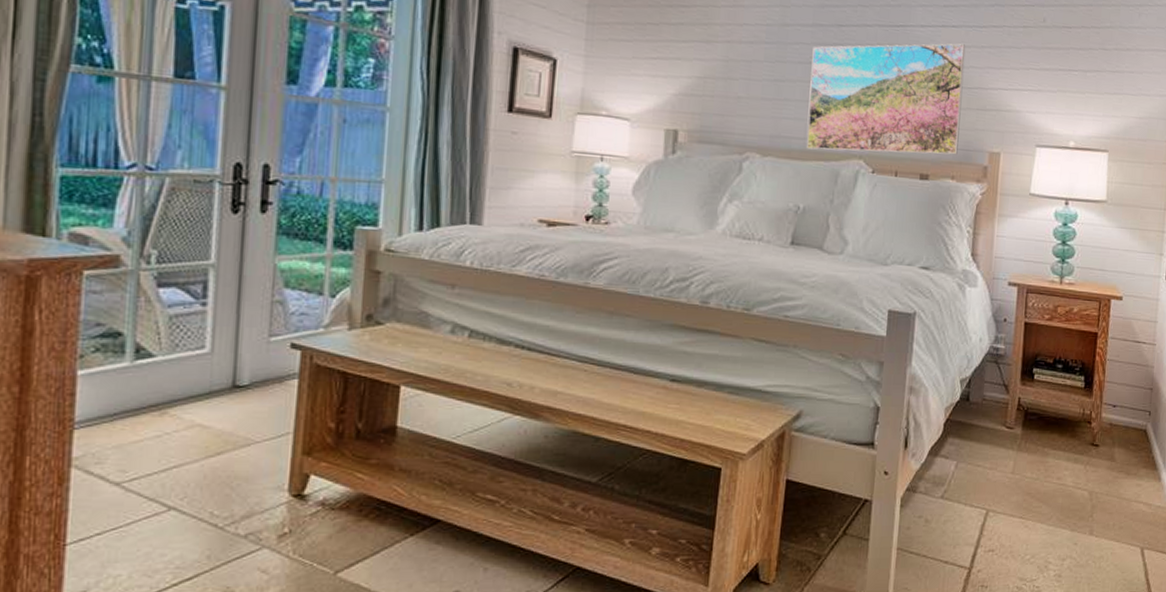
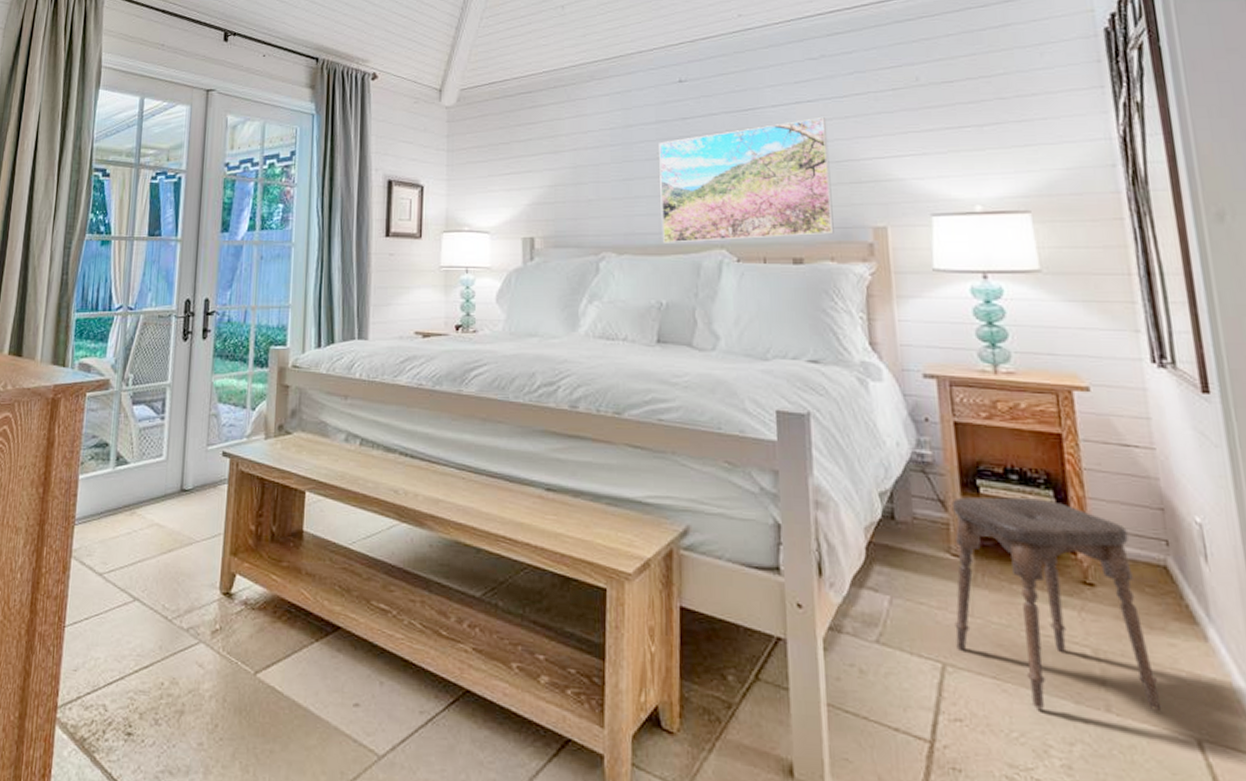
stool: none [998,382,1127,537] -> present [953,497,1162,711]

